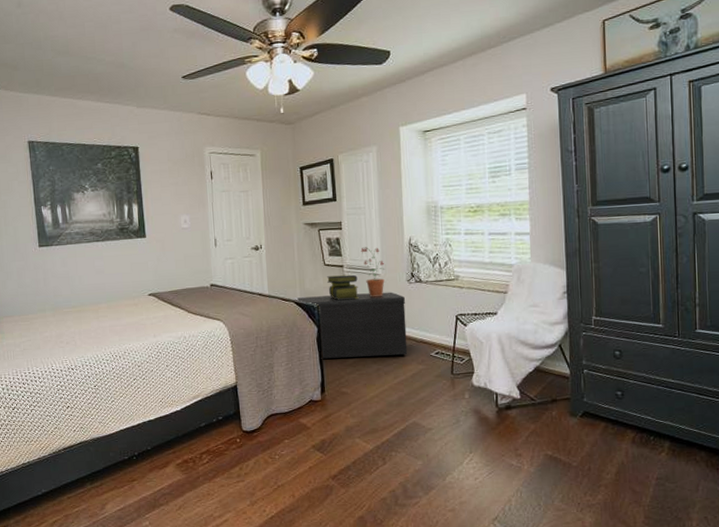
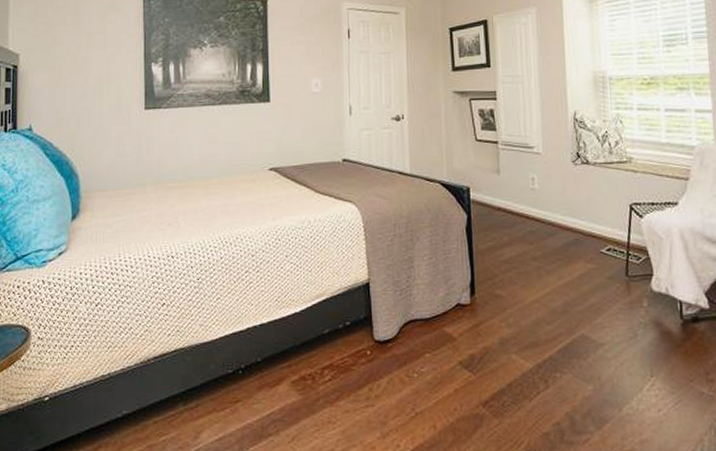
bench: present [297,292,408,359] -> none [444,174,574,253]
stack of books: present [327,274,359,300] -> none [479,152,516,182]
potted plant: present [361,247,385,297] -> none [518,121,546,180]

